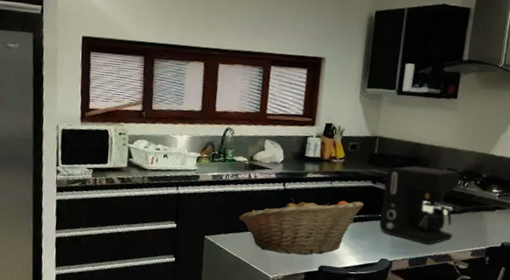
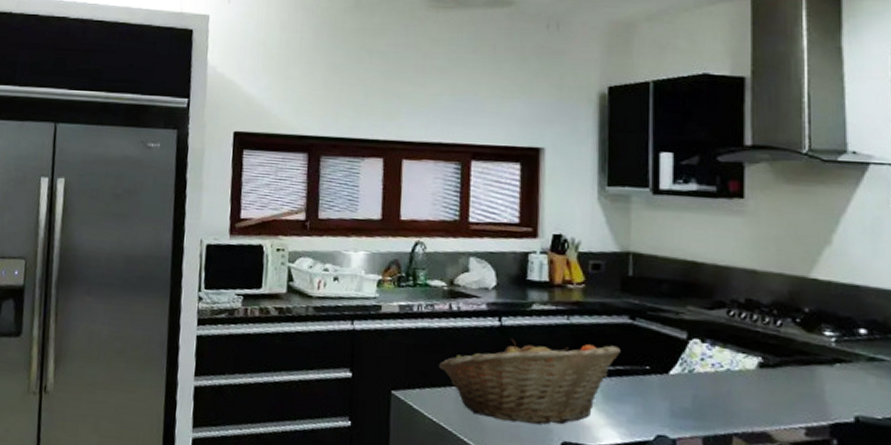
coffee maker: present [379,166,461,245] -> none [647,294,768,415]

